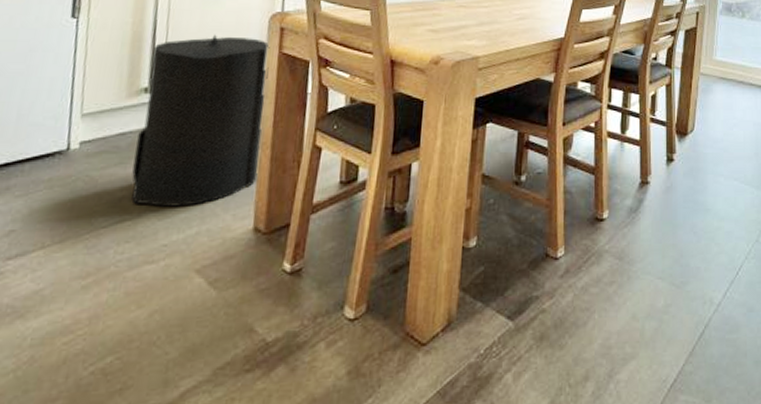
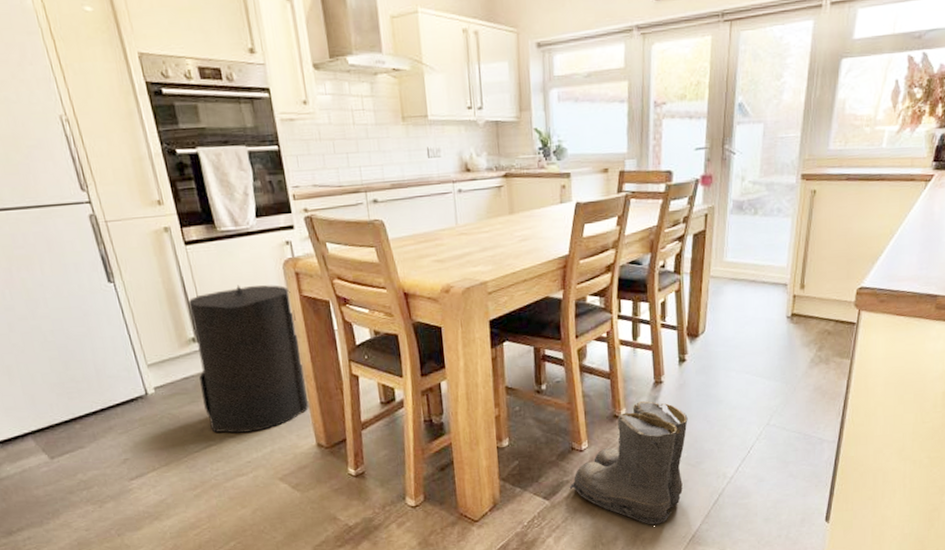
boots: none [538,204,674,363] -> present [569,401,688,525]

